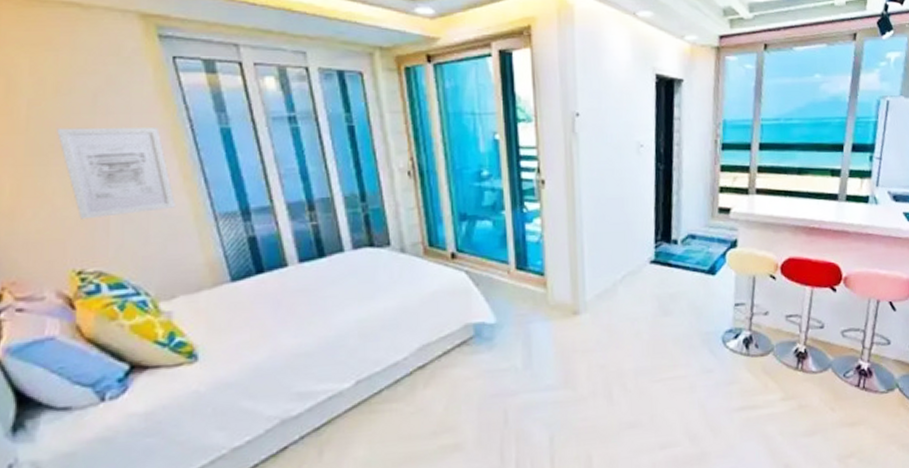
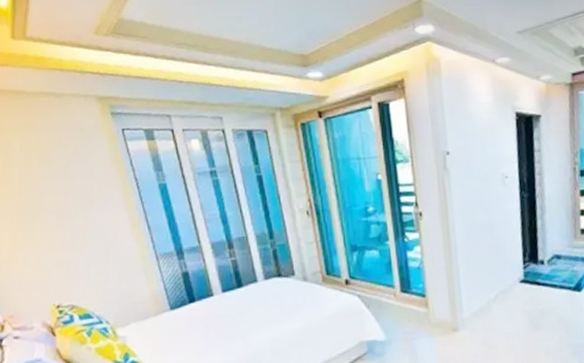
wall art: present [57,127,176,220] -> none [40,187,127,264]

